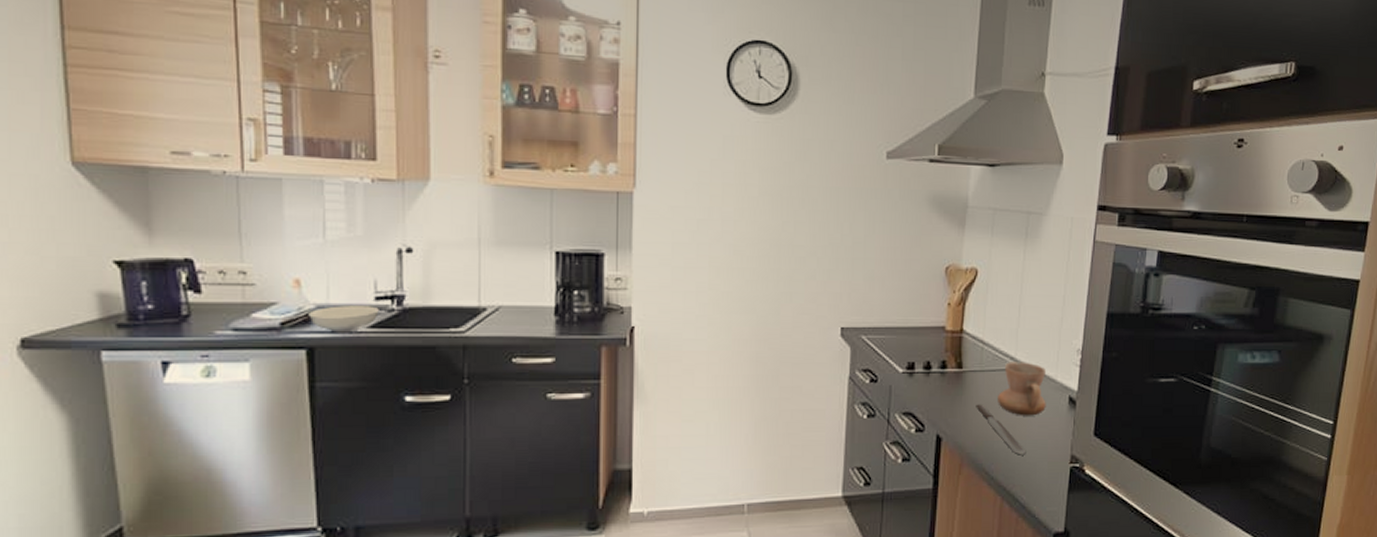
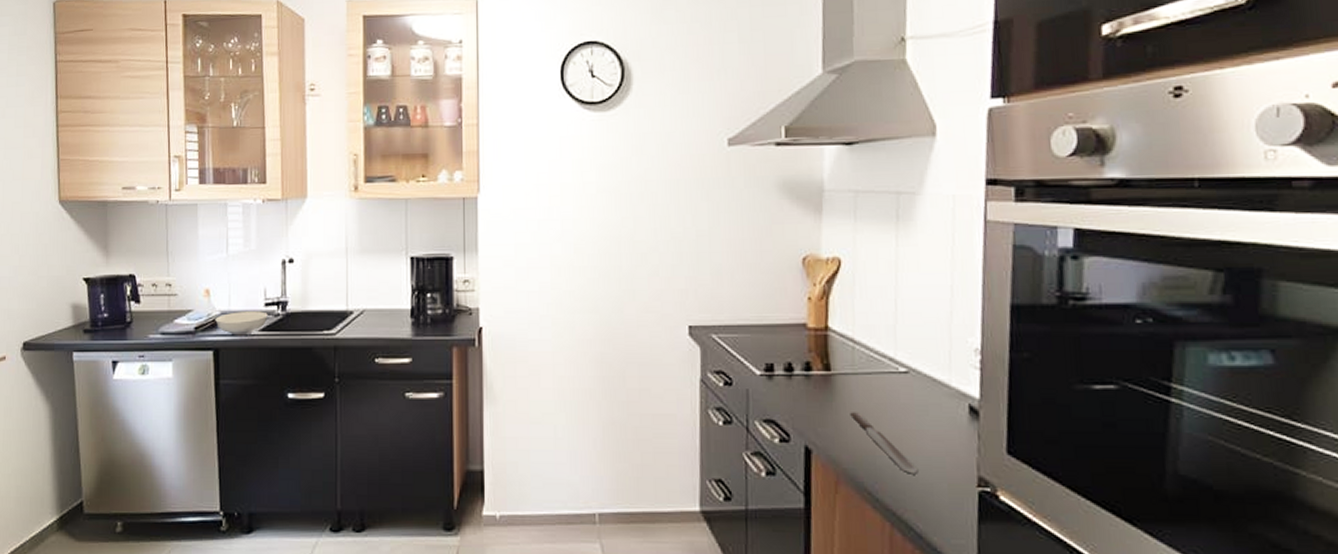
ceramic jug: present [998,362,1046,416] -> none [877,363,940,428]

